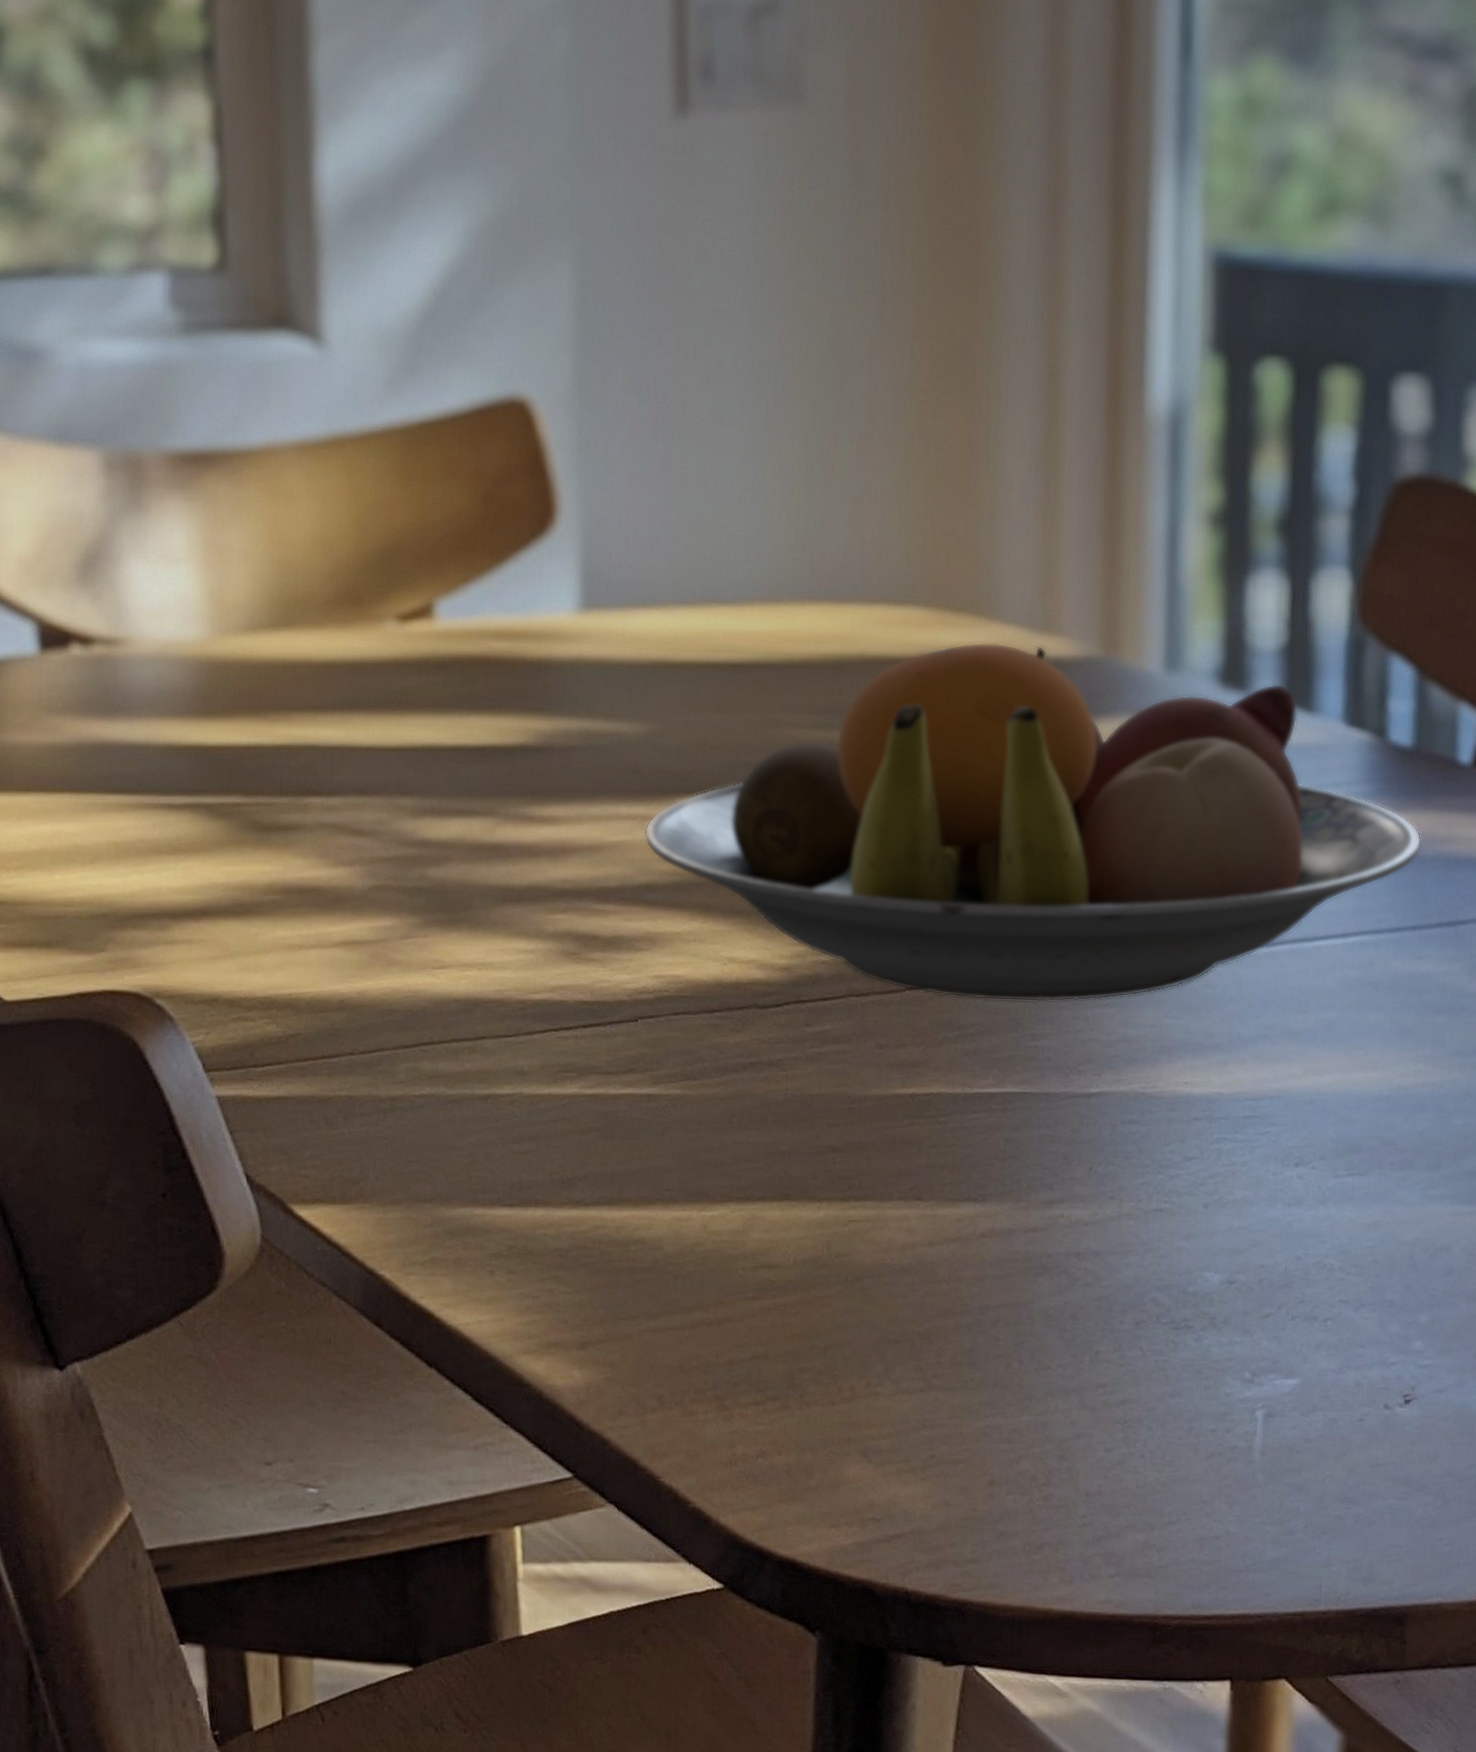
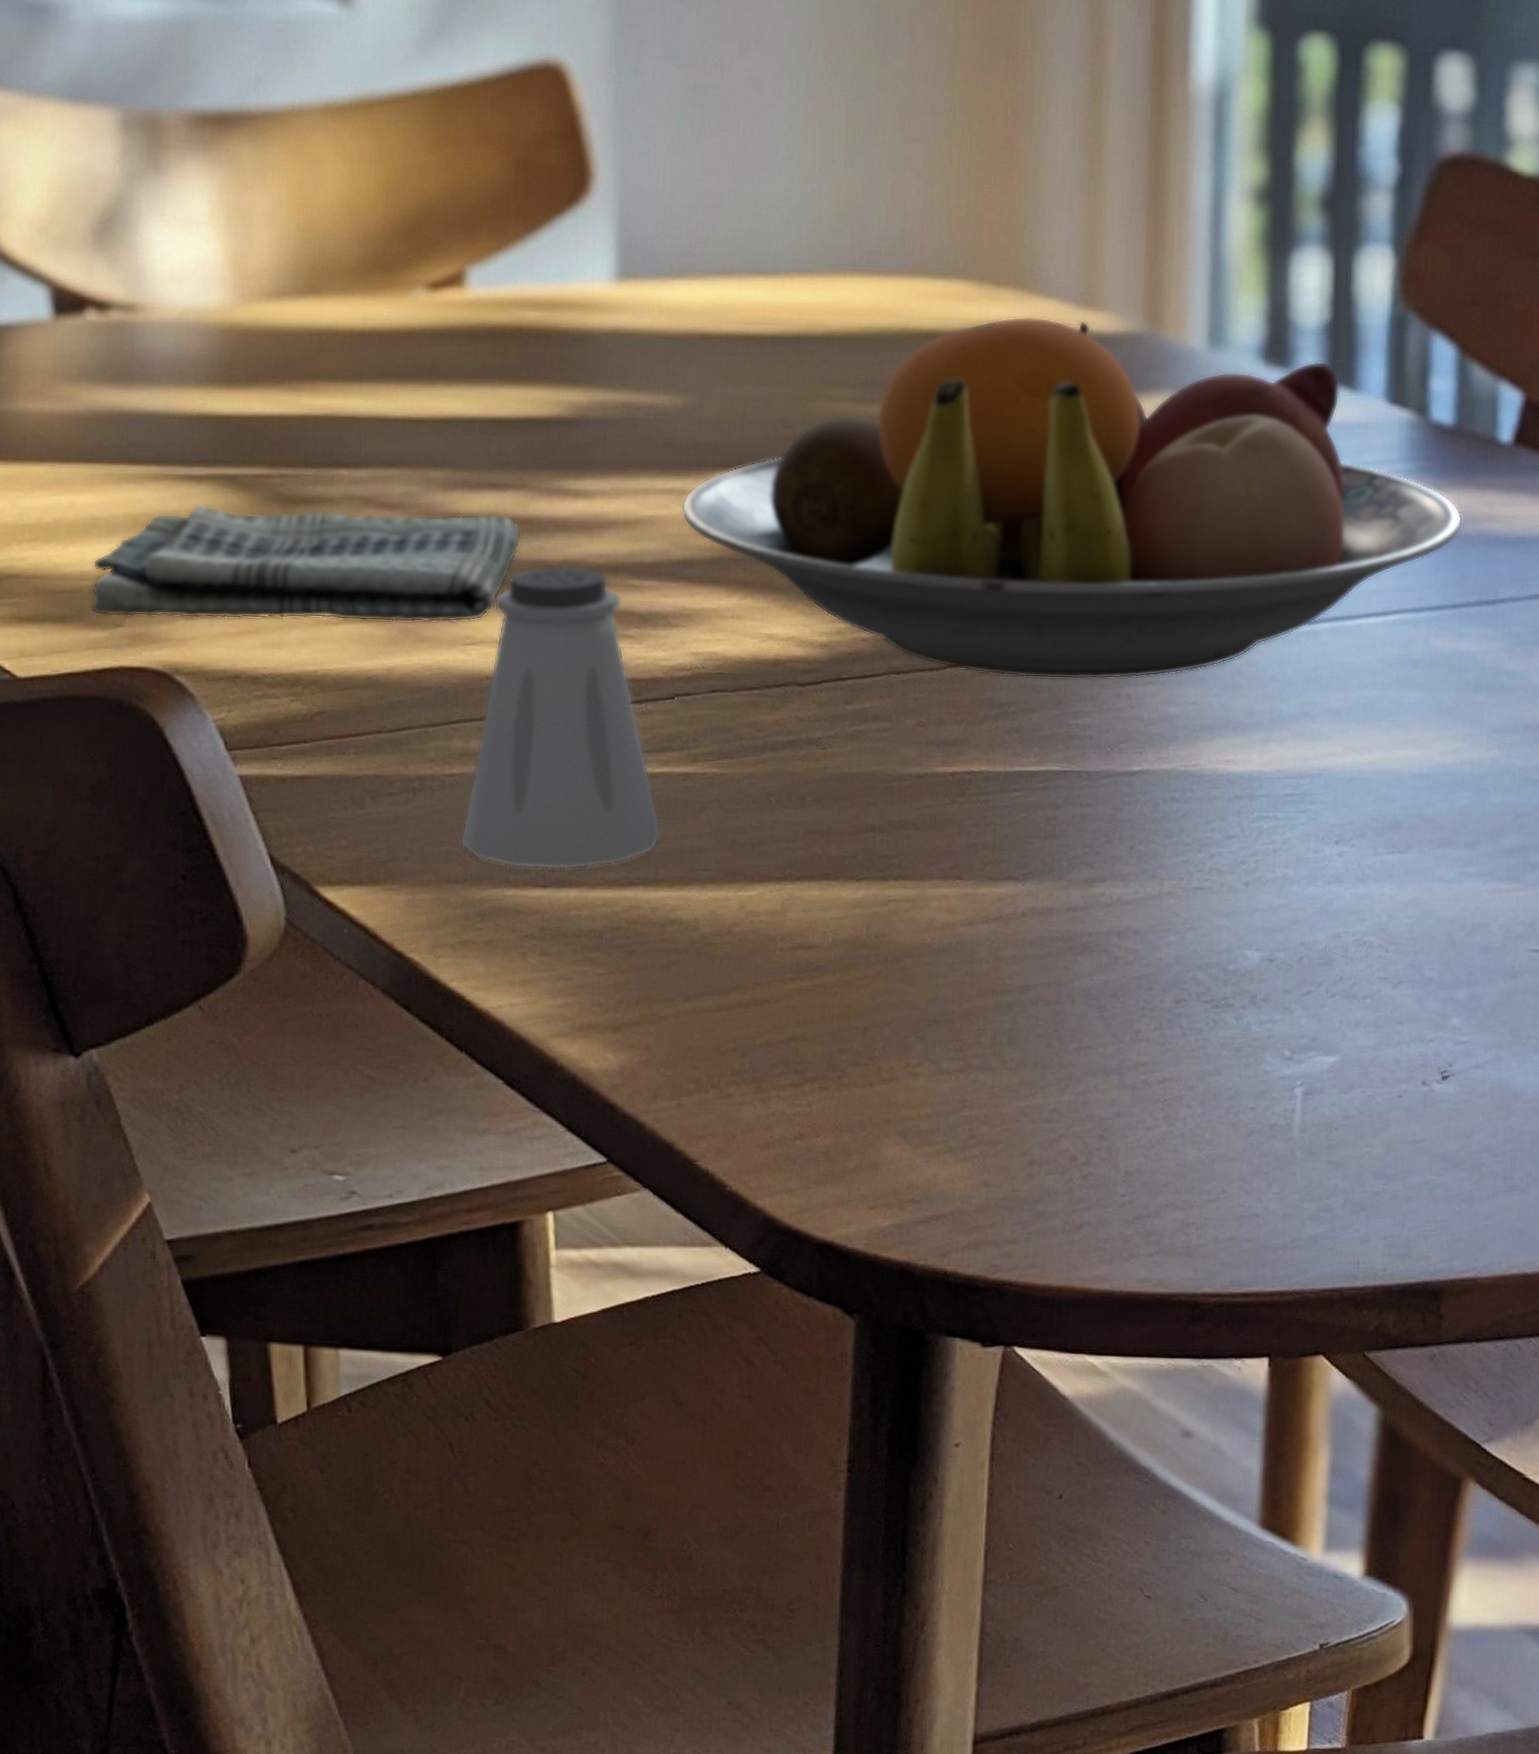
dish towel: none [75,833,488,947] -> present [90,505,521,623]
saltshaker: none [430,891,626,1189] -> present [460,566,662,869]

